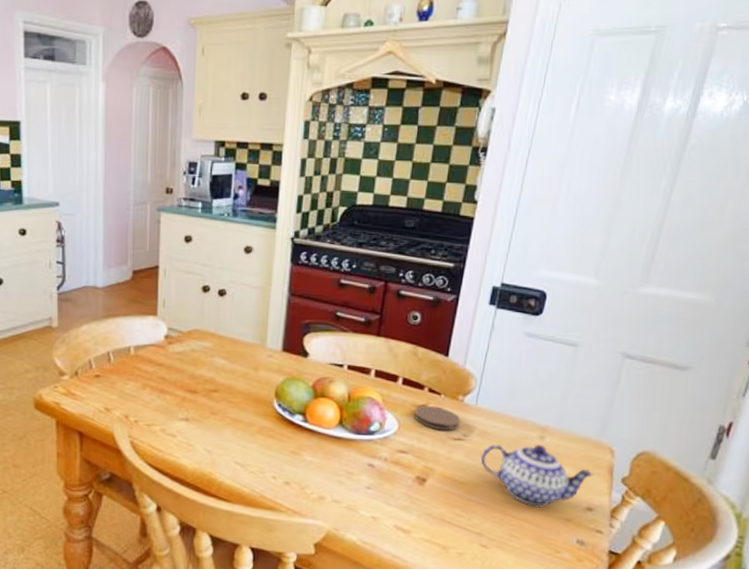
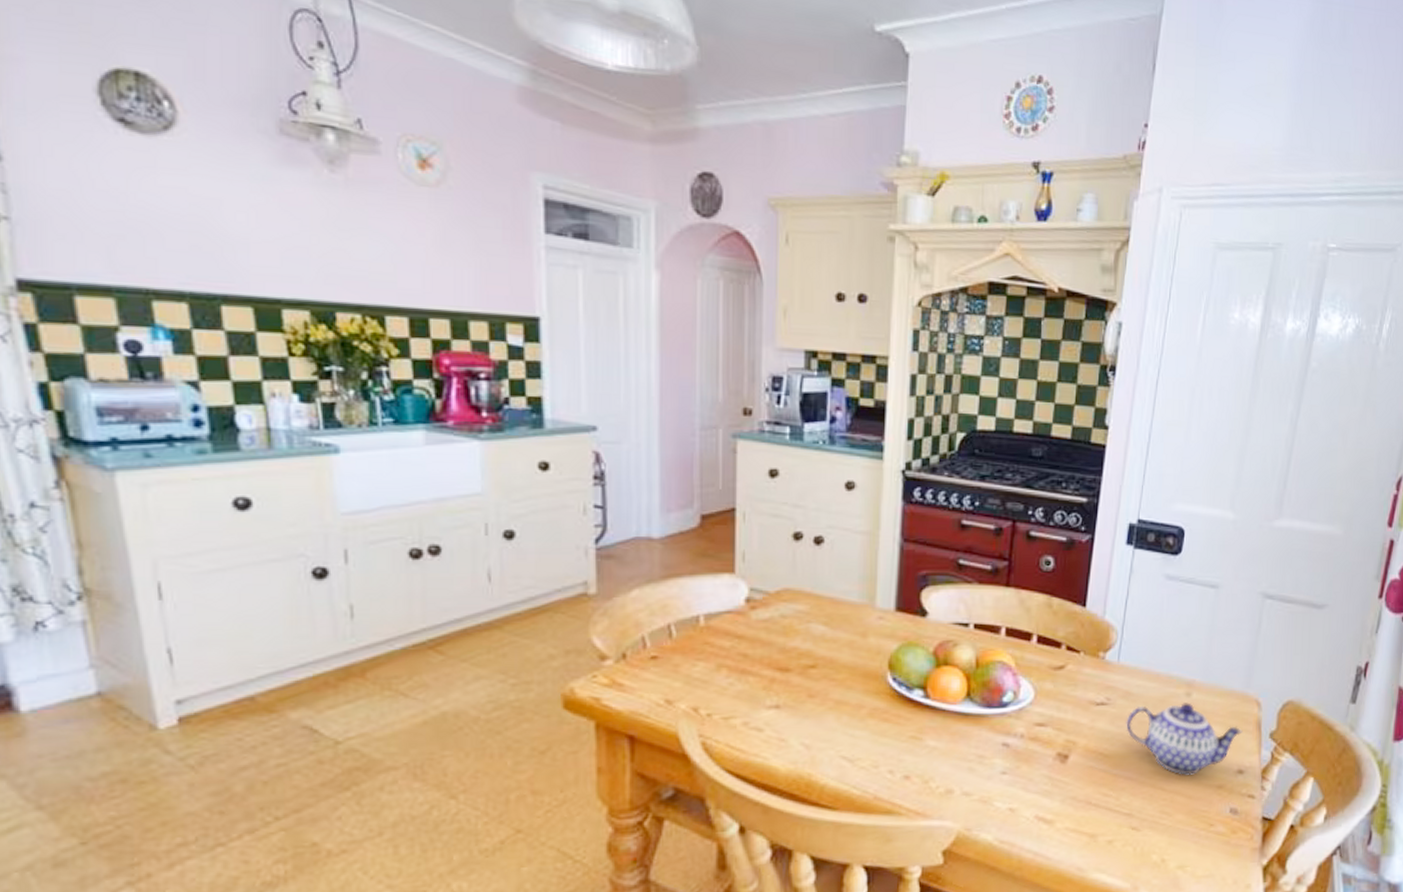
coaster: present [413,405,461,431] -> none [1051,666,1103,695]

